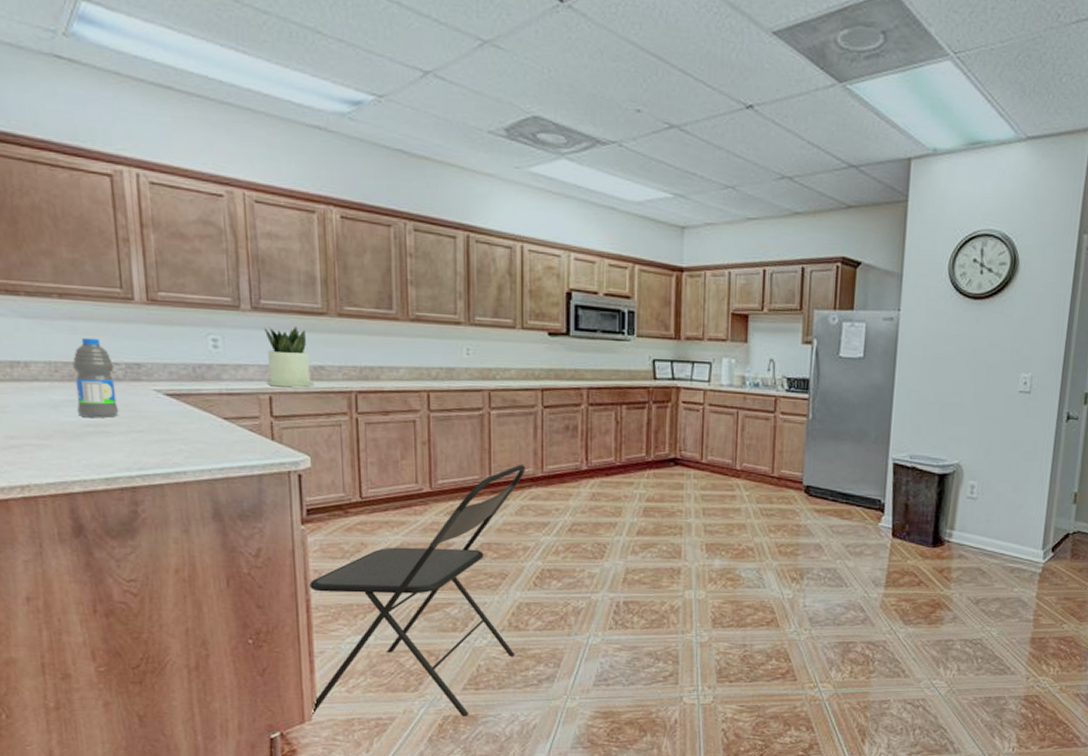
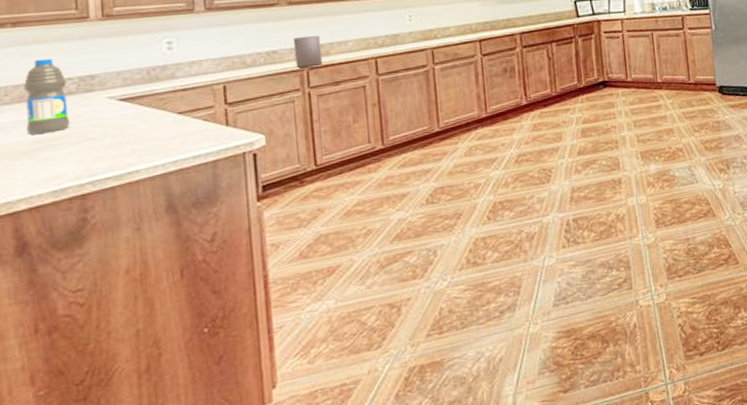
planter: present [263,326,316,388] -> none [217,19,269,76]
folding chair: present [310,465,526,716] -> none [267,109,476,398]
canister: none [343,355,372,391] -> present [294,36,323,69]

